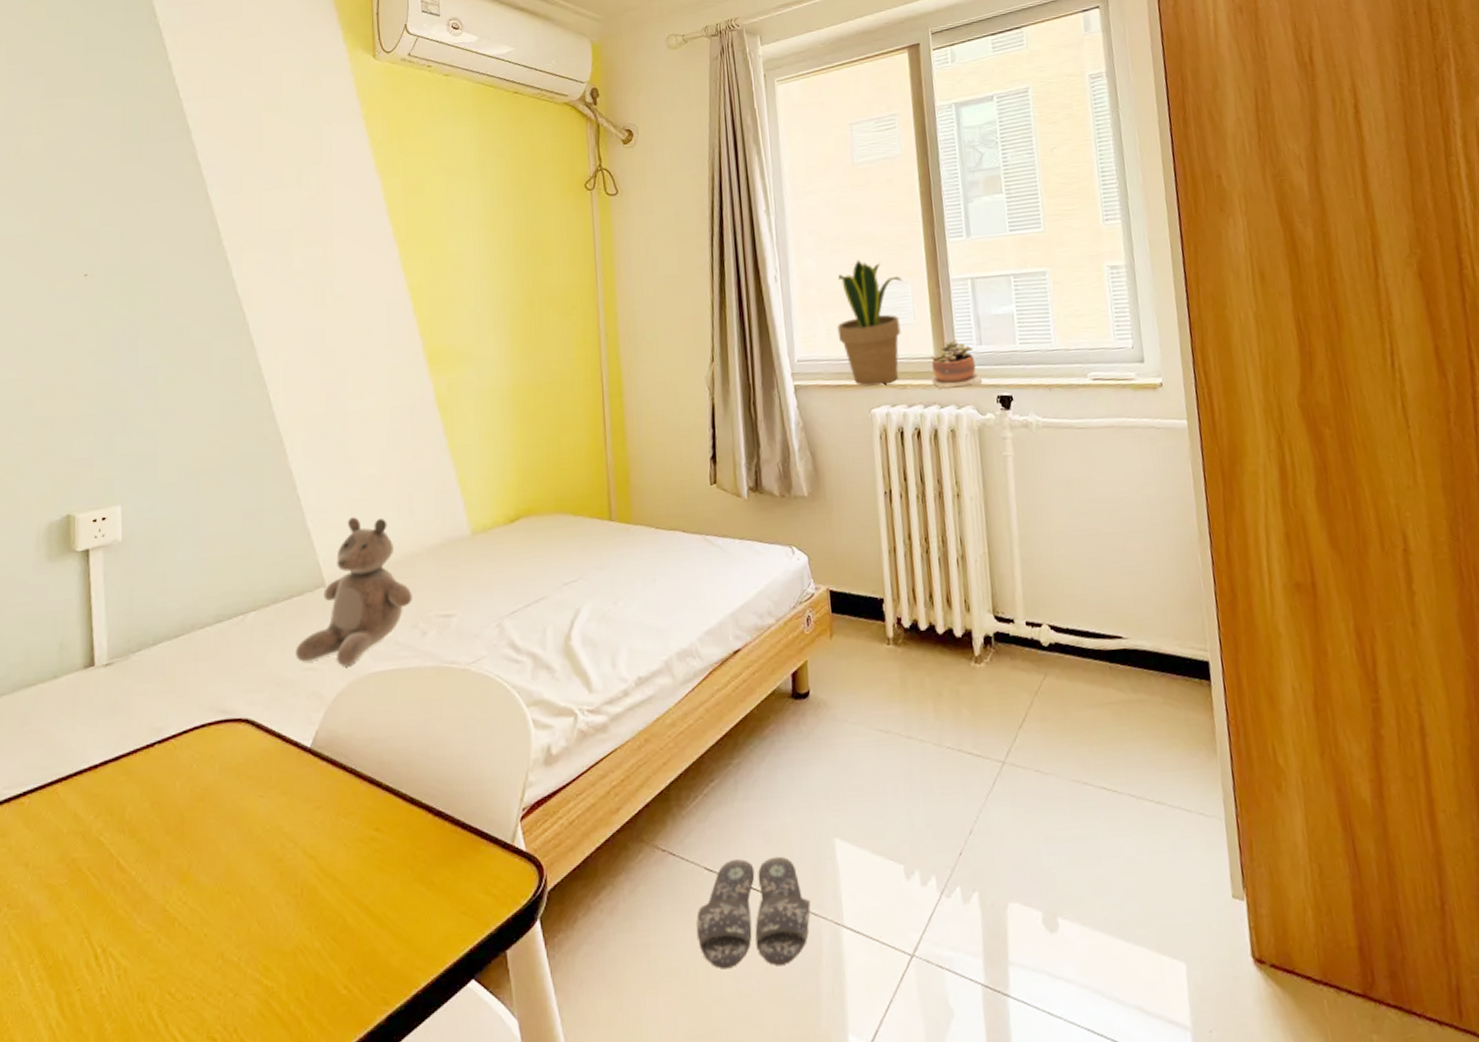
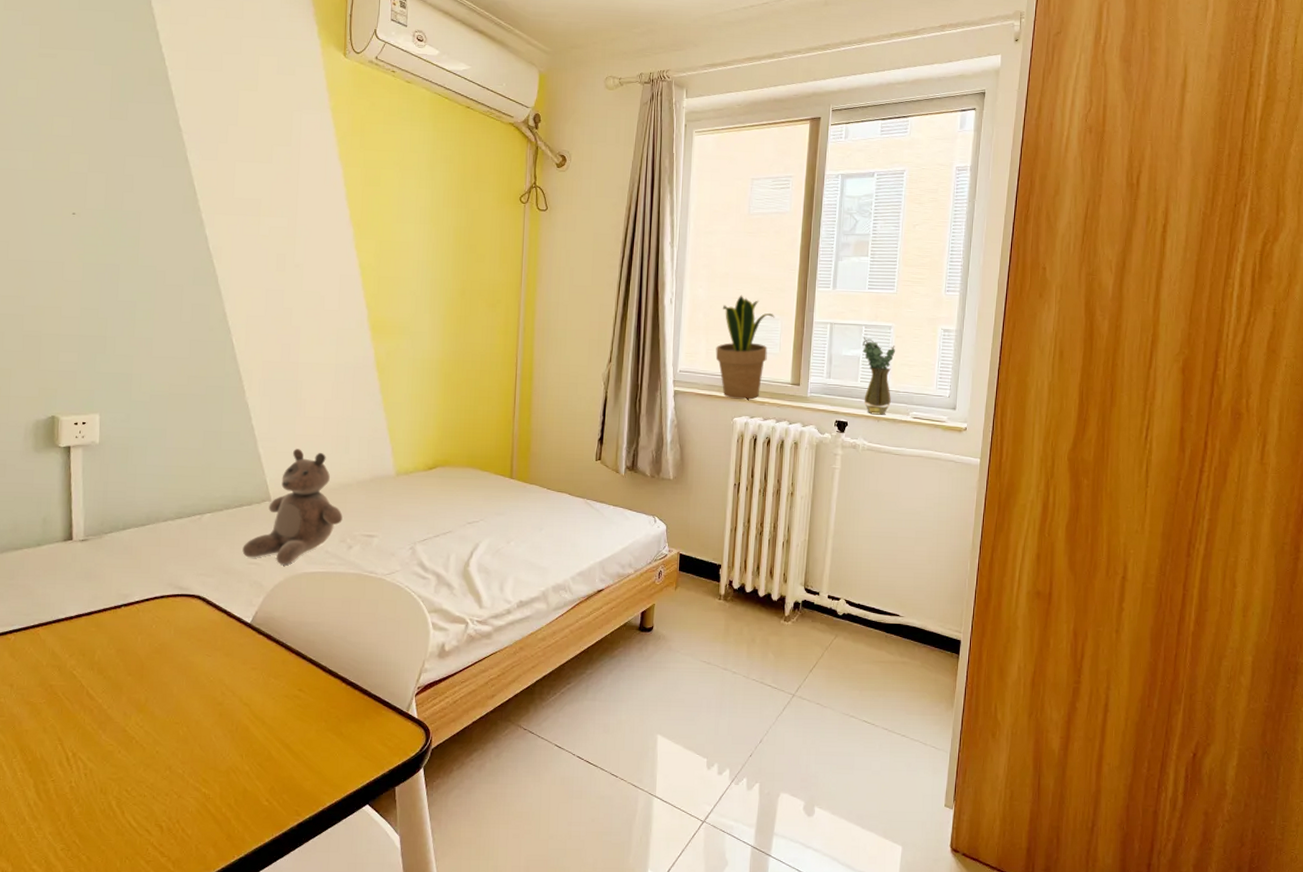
slippers: present [696,856,811,969] -> none [544,742,633,818]
succulent plant: present [931,340,982,389] -> none [786,371,825,410]
vase: none [1013,288,1062,382] -> present [862,336,896,415]

